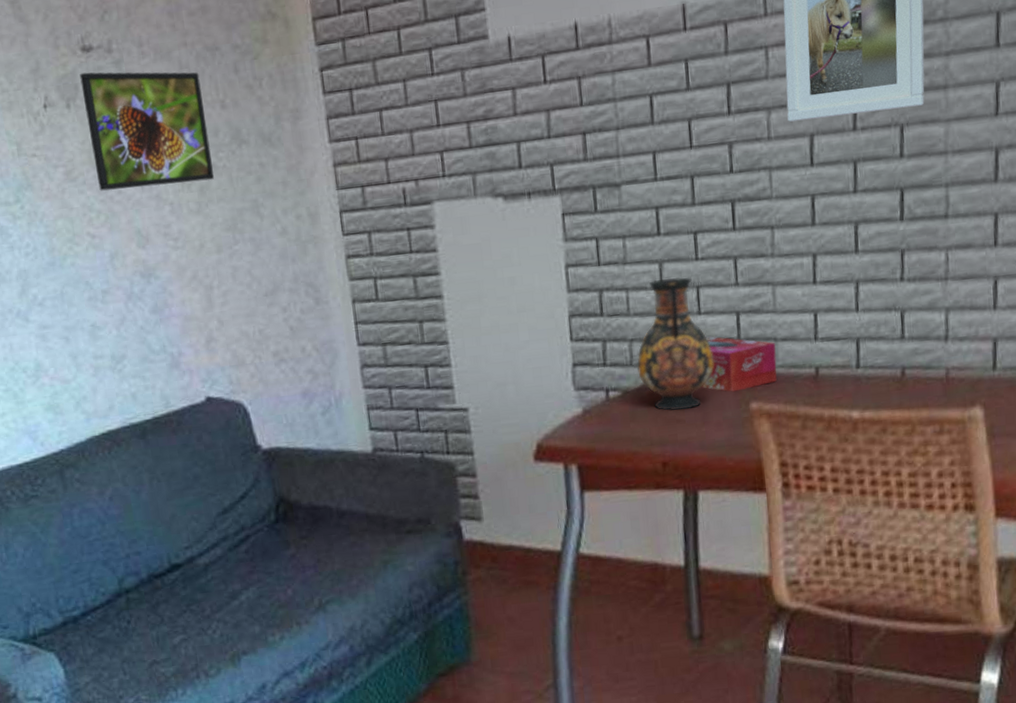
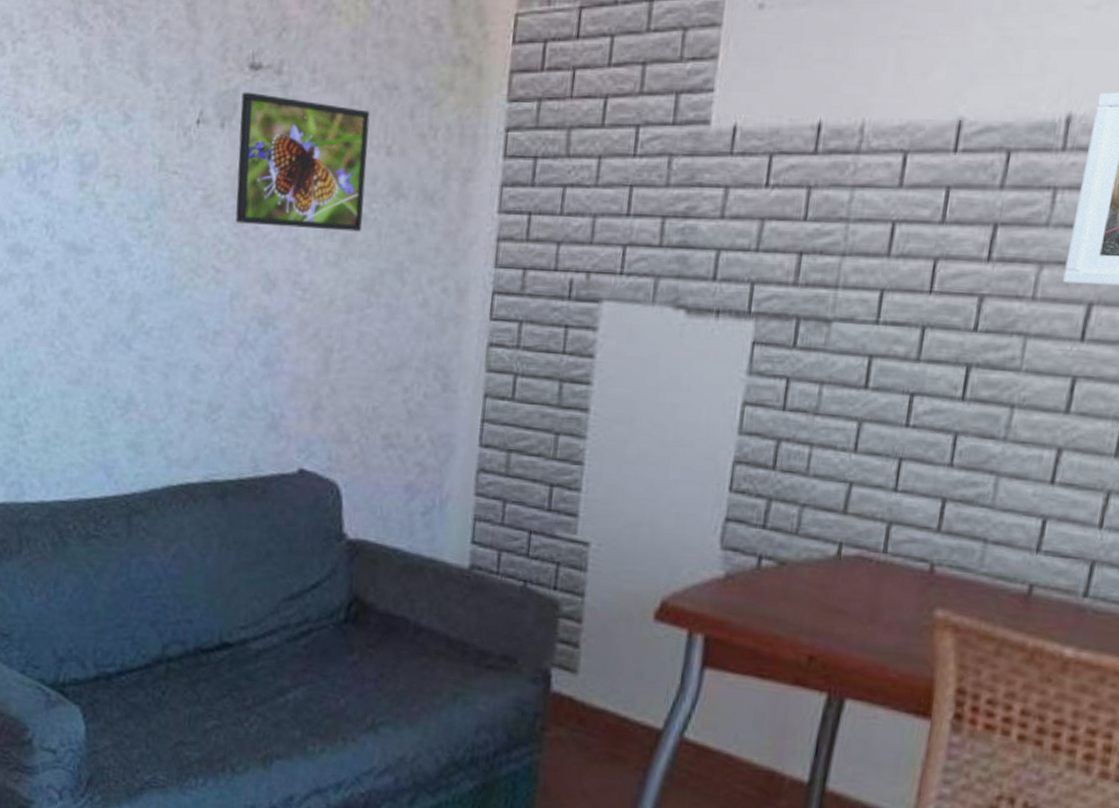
vase: present [637,277,714,411] -> none [803,441,901,601]
tissue box: present [701,335,777,392] -> none [877,518,984,592]

